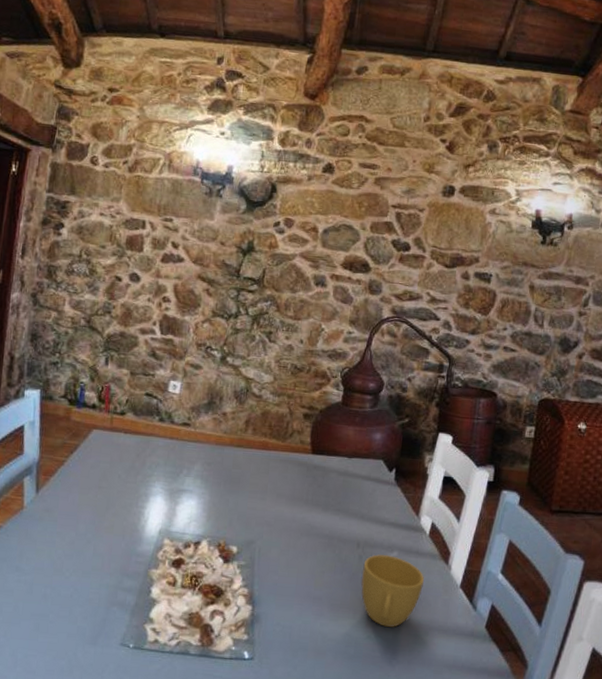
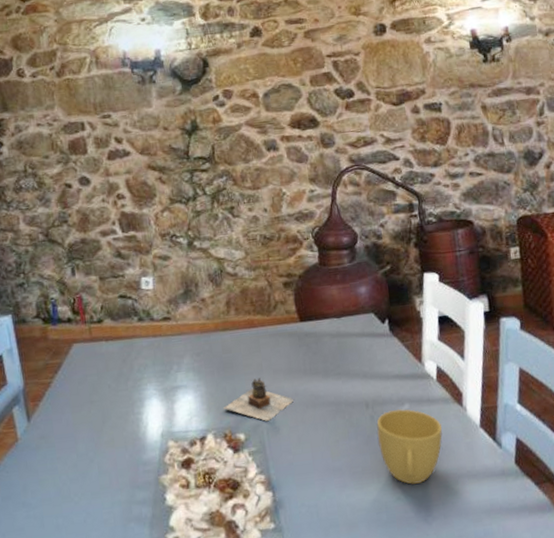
teapot: none [223,498,291,540] -> present [223,378,294,421]

